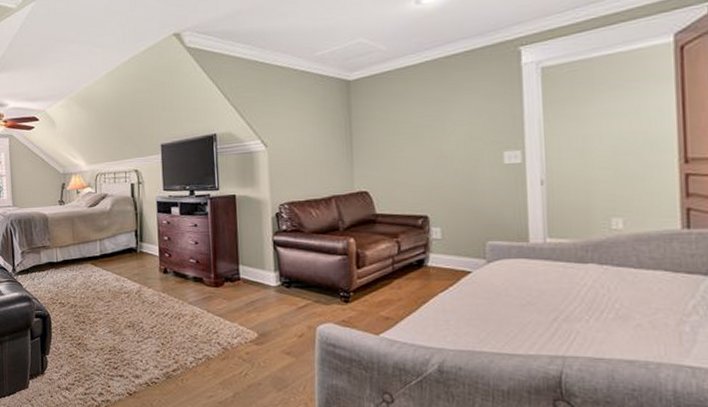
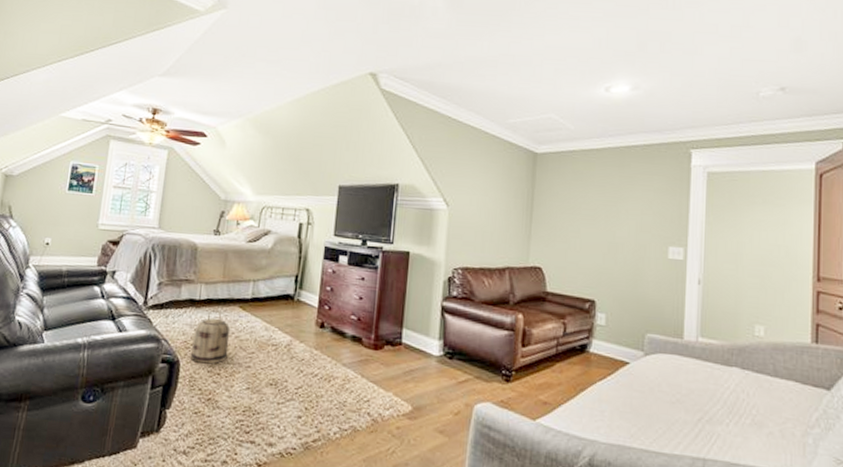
basket: none [57,268,89,315] -> present [190,309,230,364]

